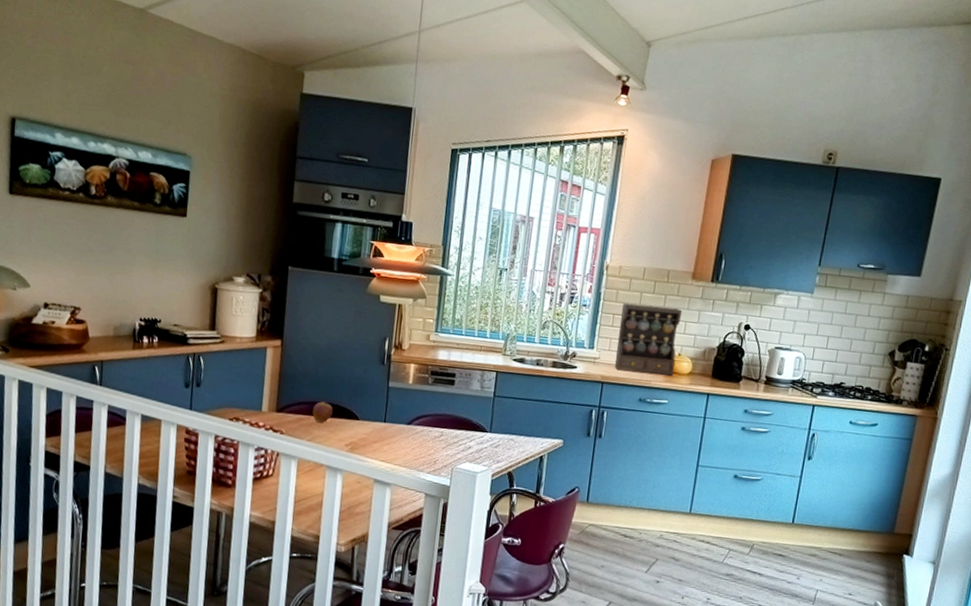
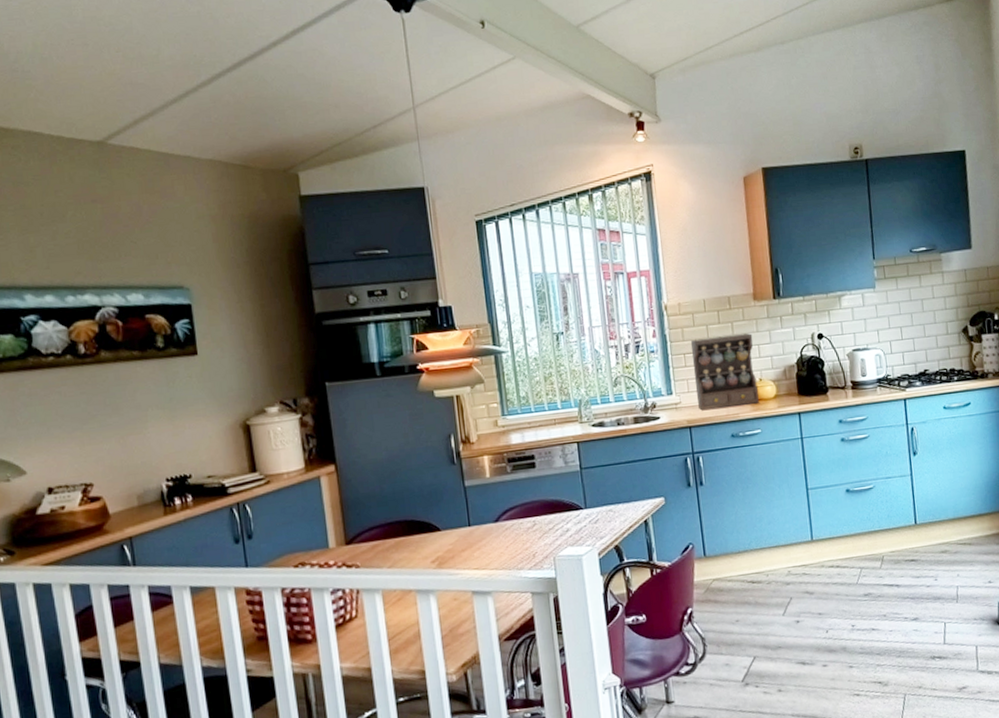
fruit: present [312,400,334,423] -> none [386,517,411,545]

